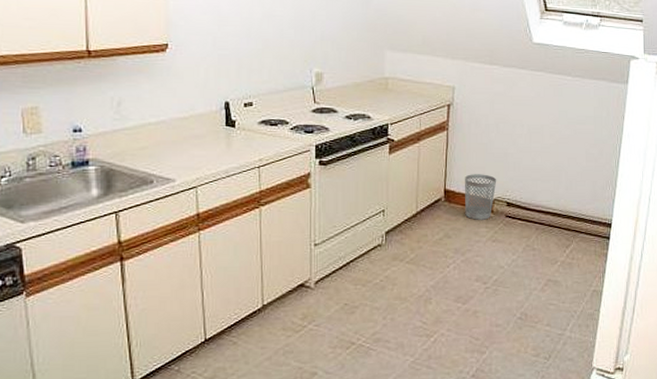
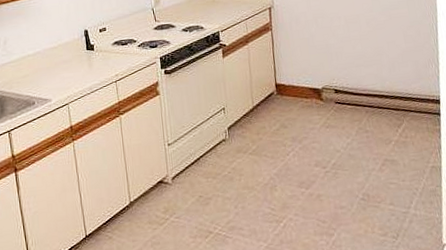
wastebasket: present [465,174,497,220] -> none [293,66,323,109]

